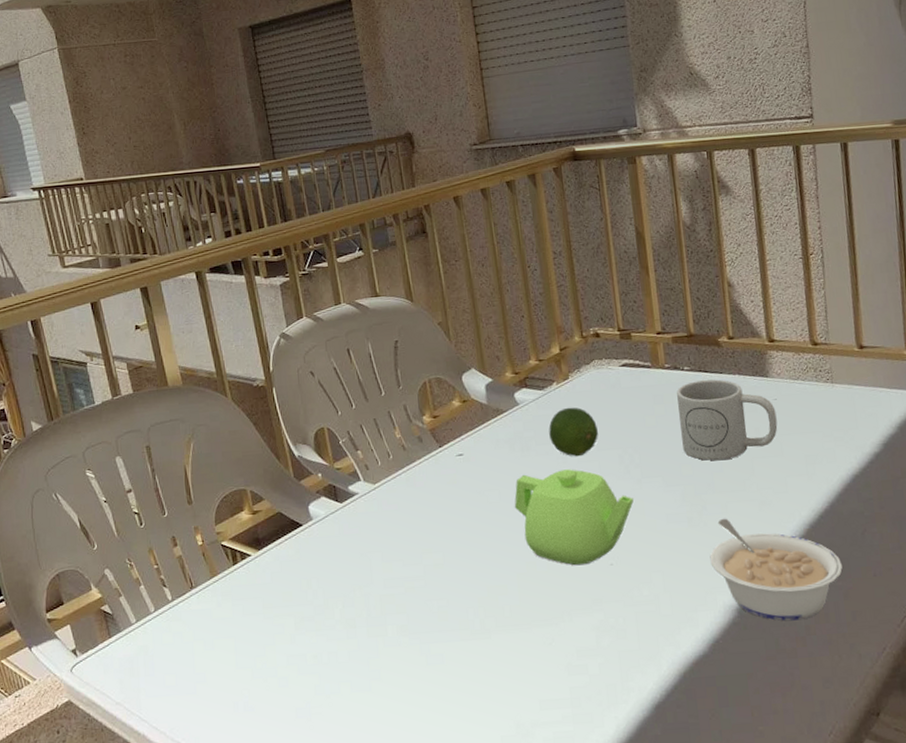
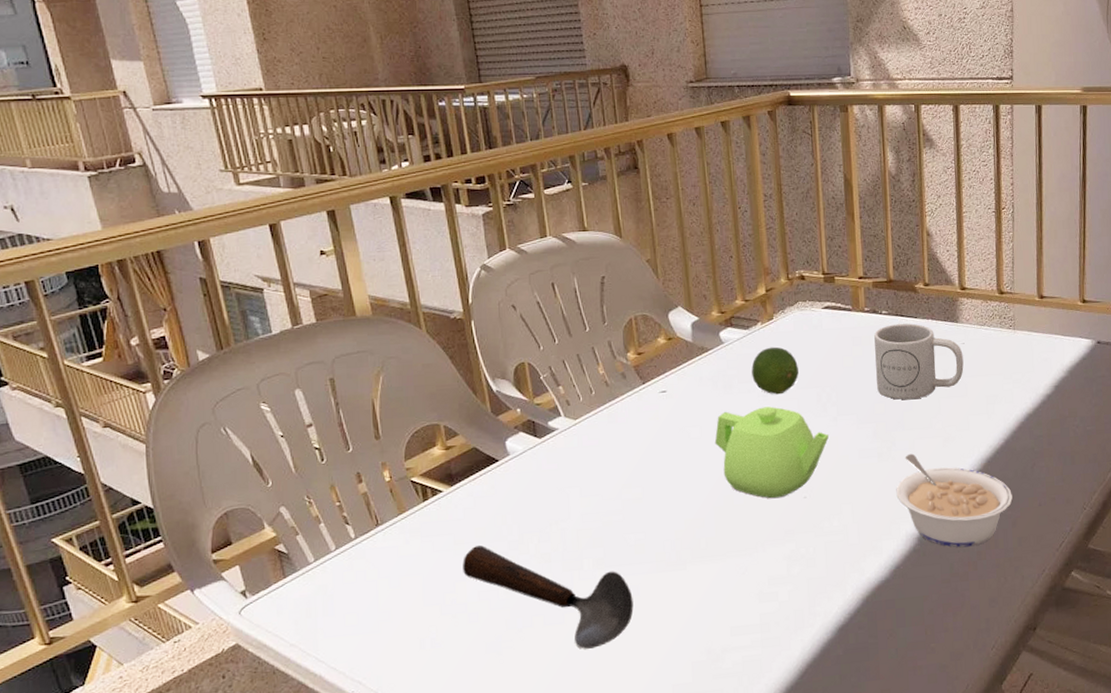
spoon: none [271,609,439,718] -> present [463,544,634,649]

